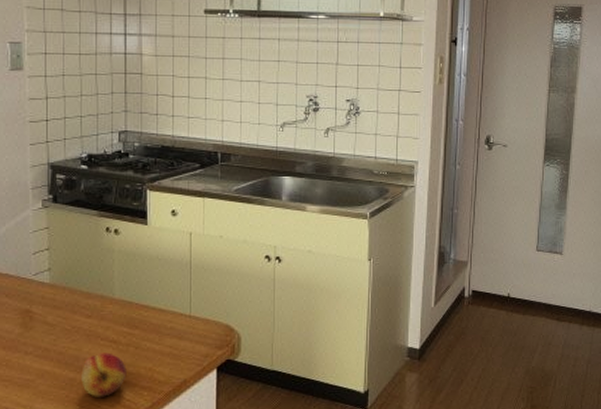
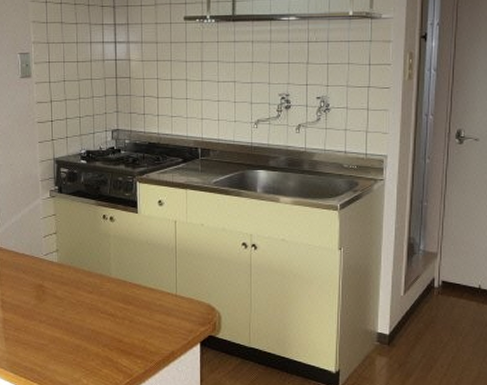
fruit: present [81,352,127,397] -> none [85,324,123,362]

